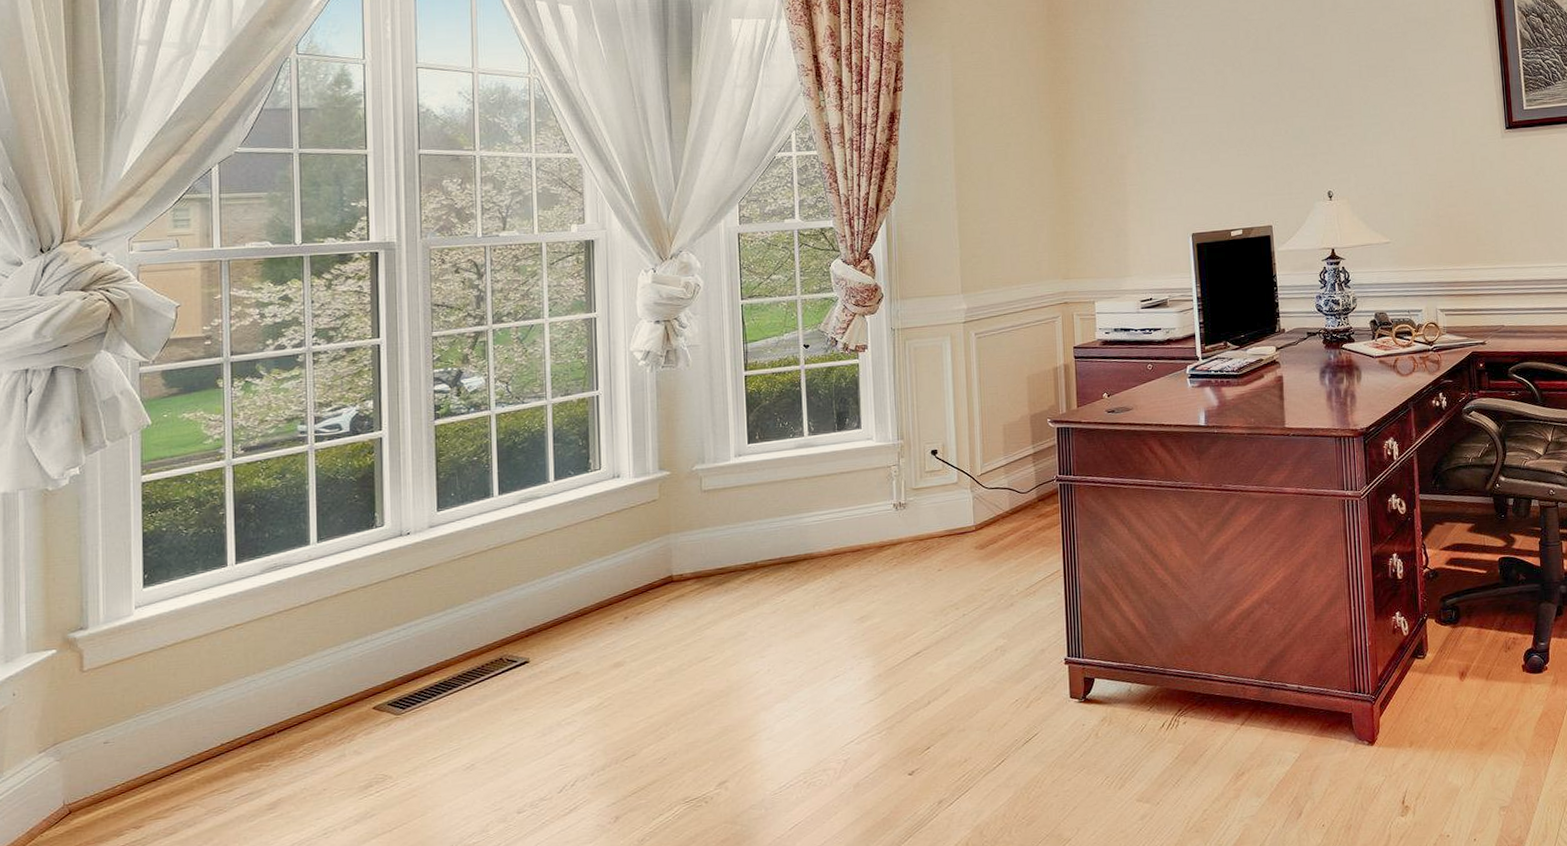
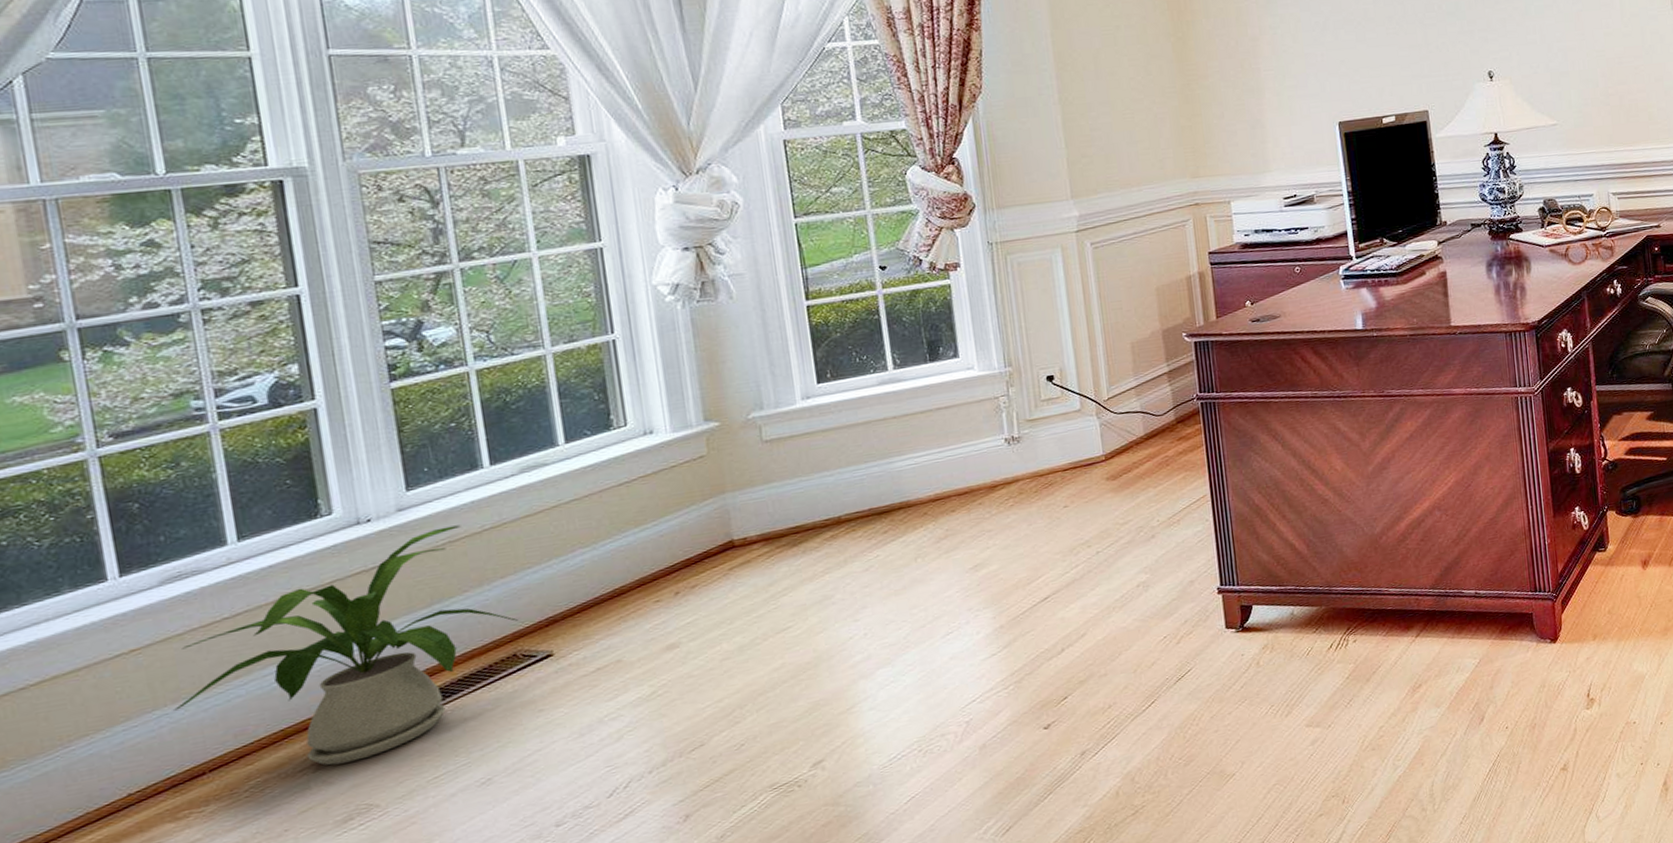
house plant: none [259,543,506,738] -> present [174,525,518,766]

